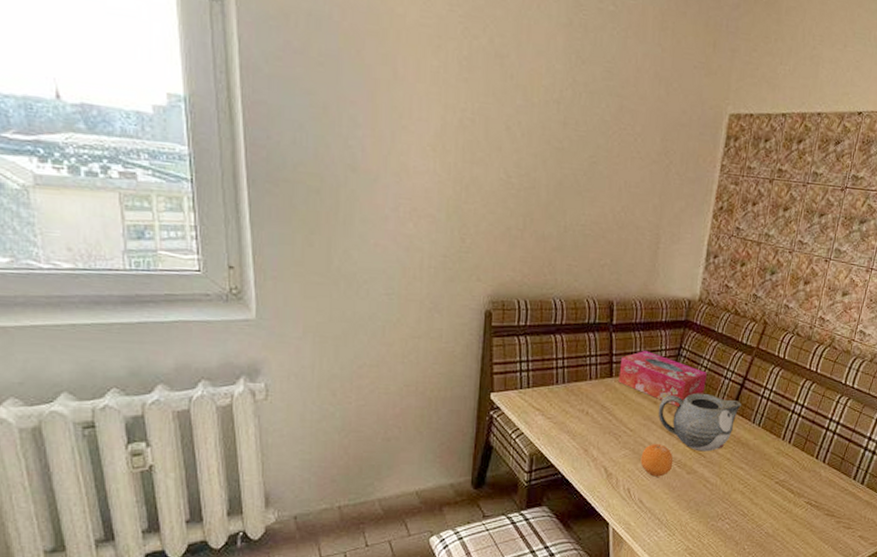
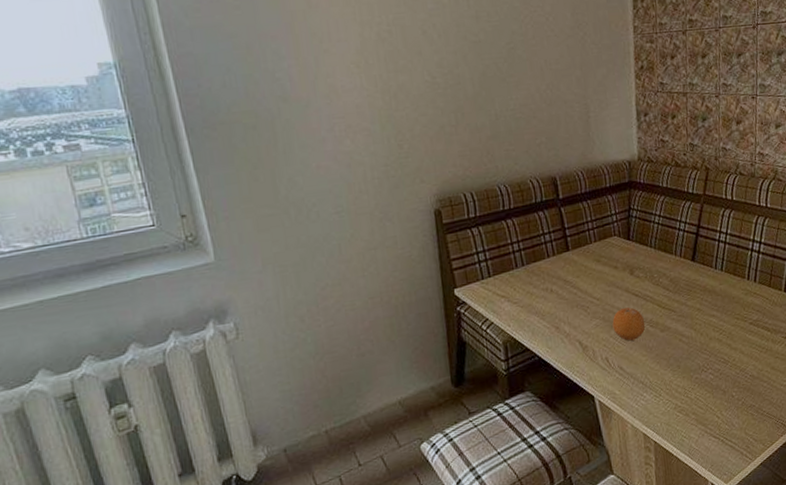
tissue box: present [618,350,707,408] -> none [574,217,662,268]
teapot: present [658,392,741,452] -> none [620,248,700,307]

